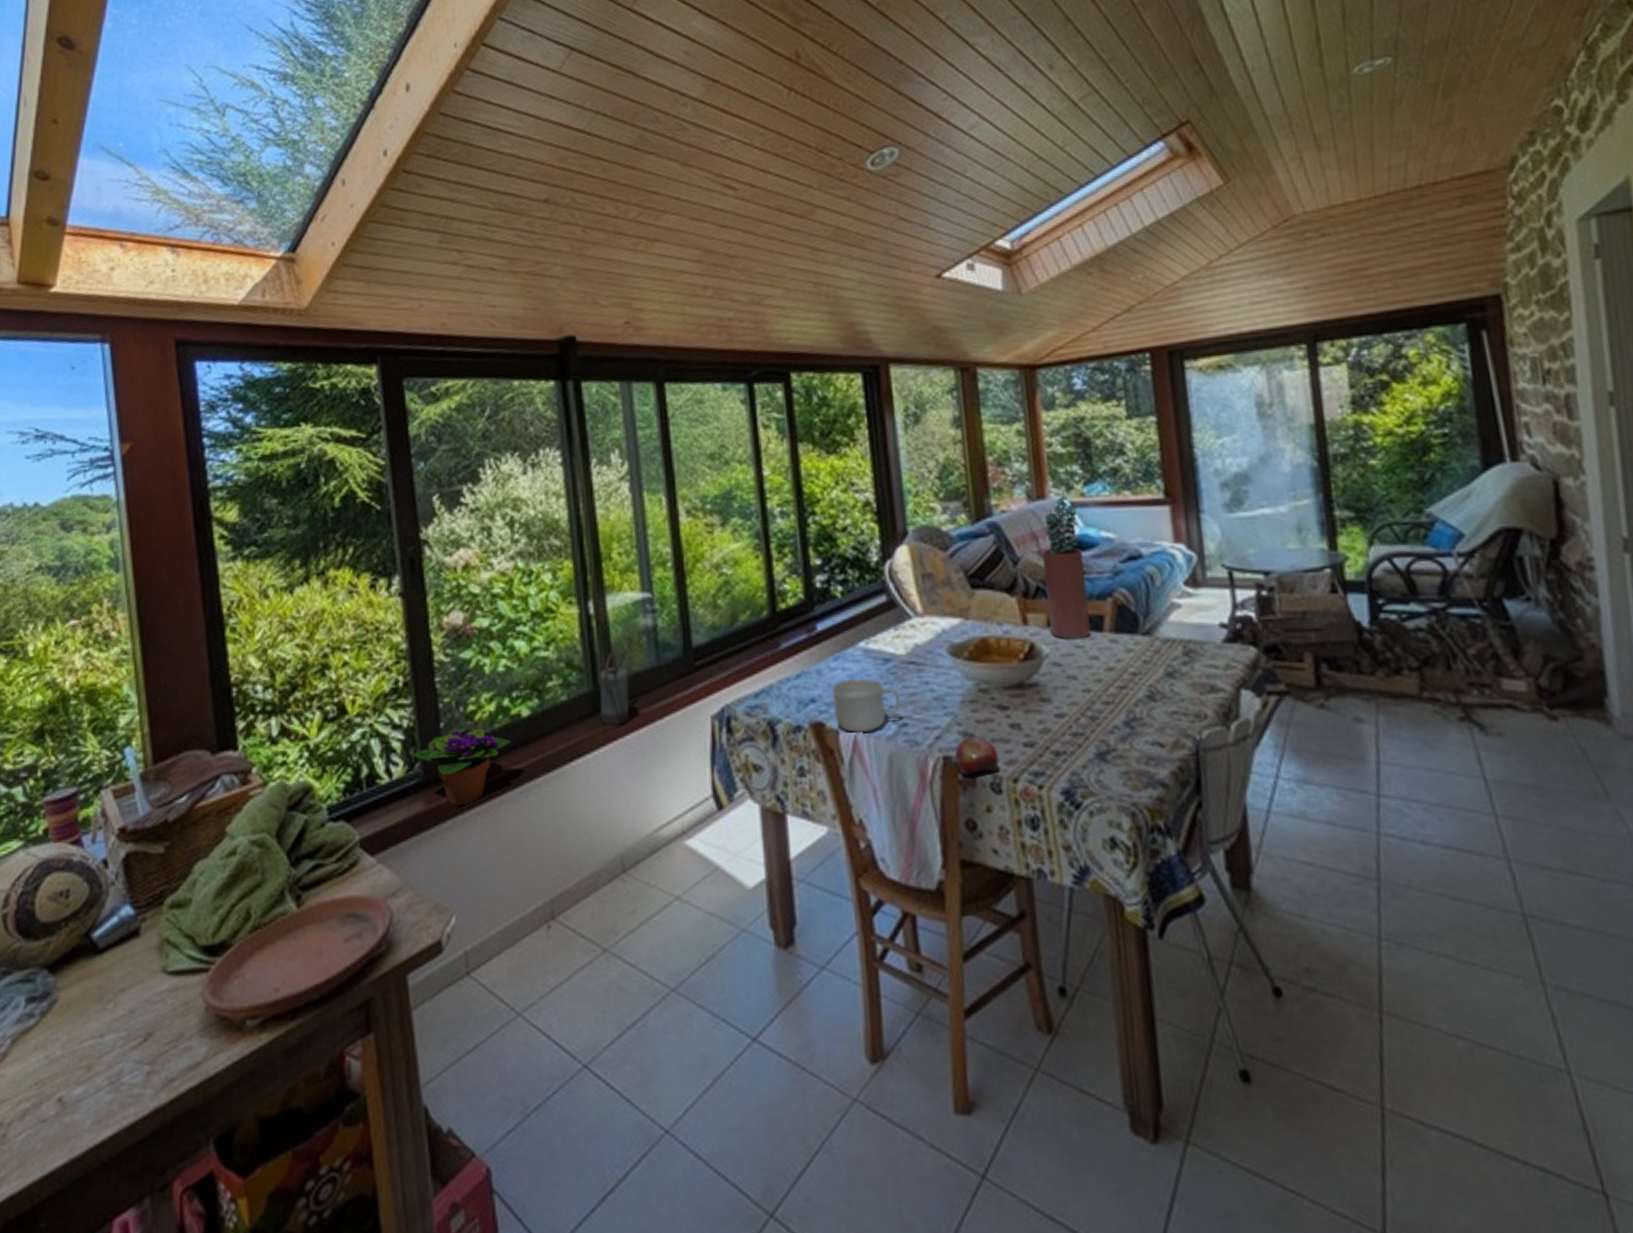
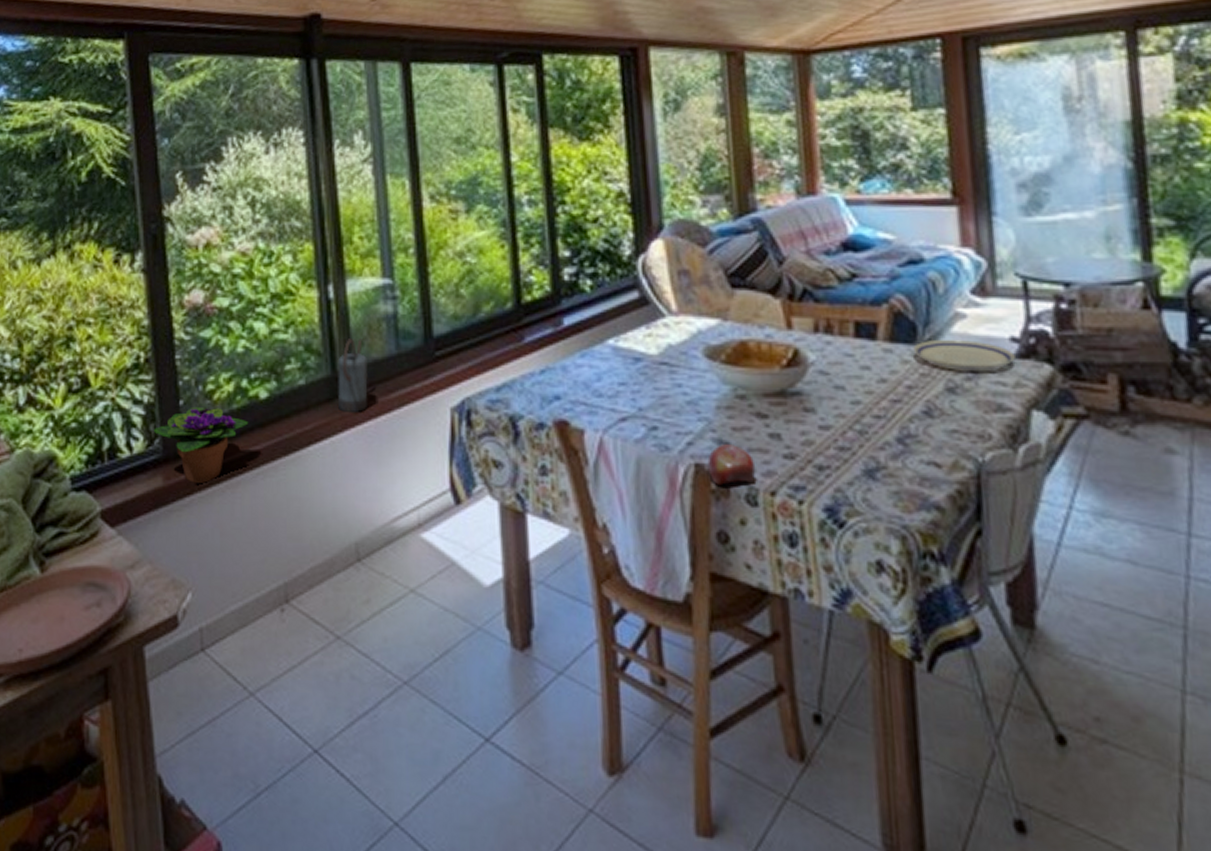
cup: present [831,678,901,733] -> none [577,376,651,433]
vase: present [1041,489,1091,640] -> none [810,185,862,347]
plate: none [1135,627,1225,657] -> present [913,339,1016,372]

